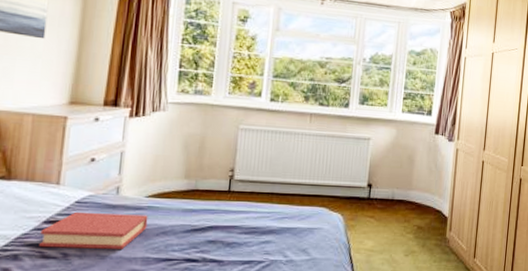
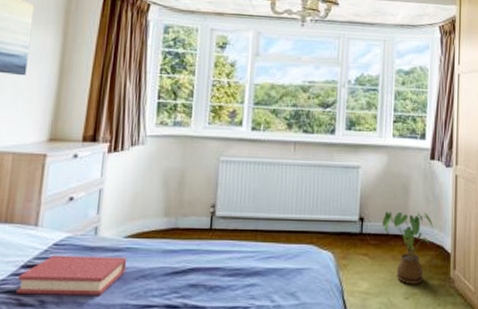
house plant: none [388,179,434,244] -> present [382,210,433,285]

